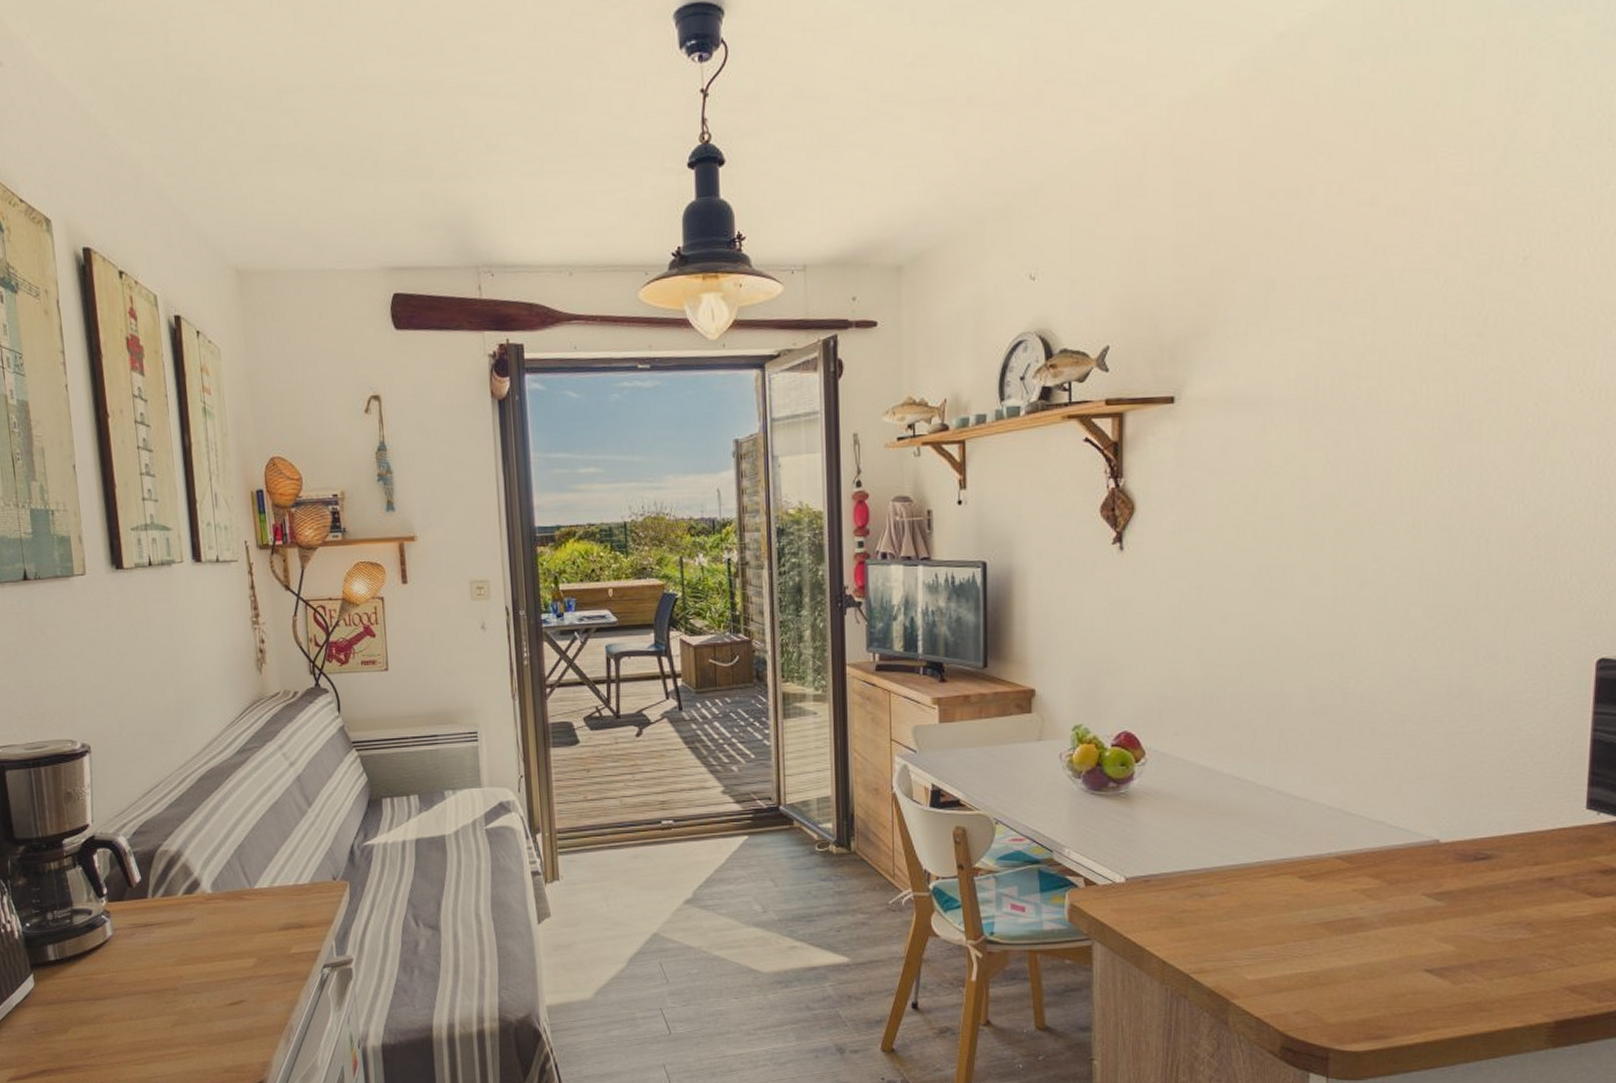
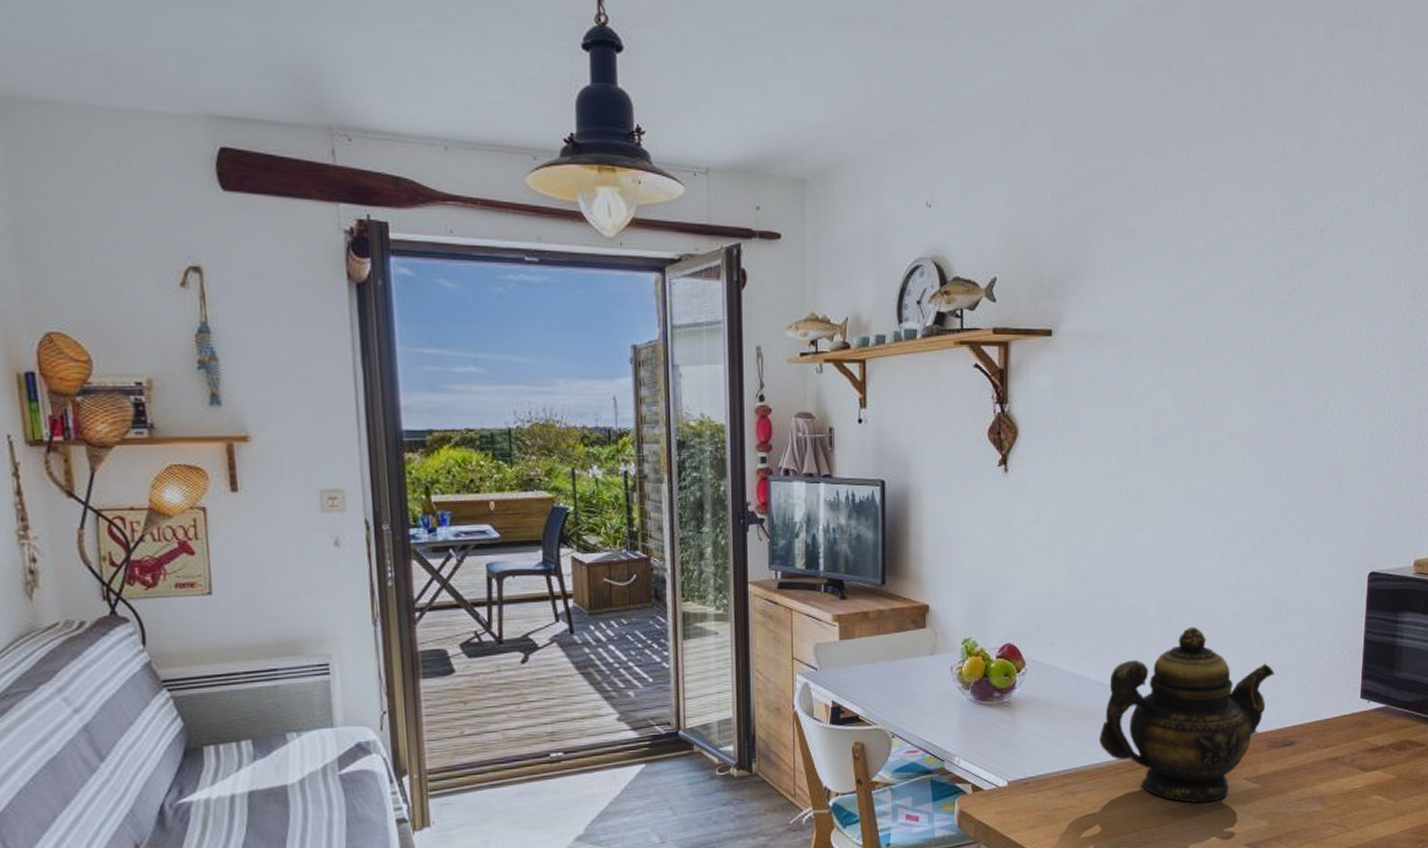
teapot: none [1235,718,1464,918] -> present [1099,626,1275,804]

